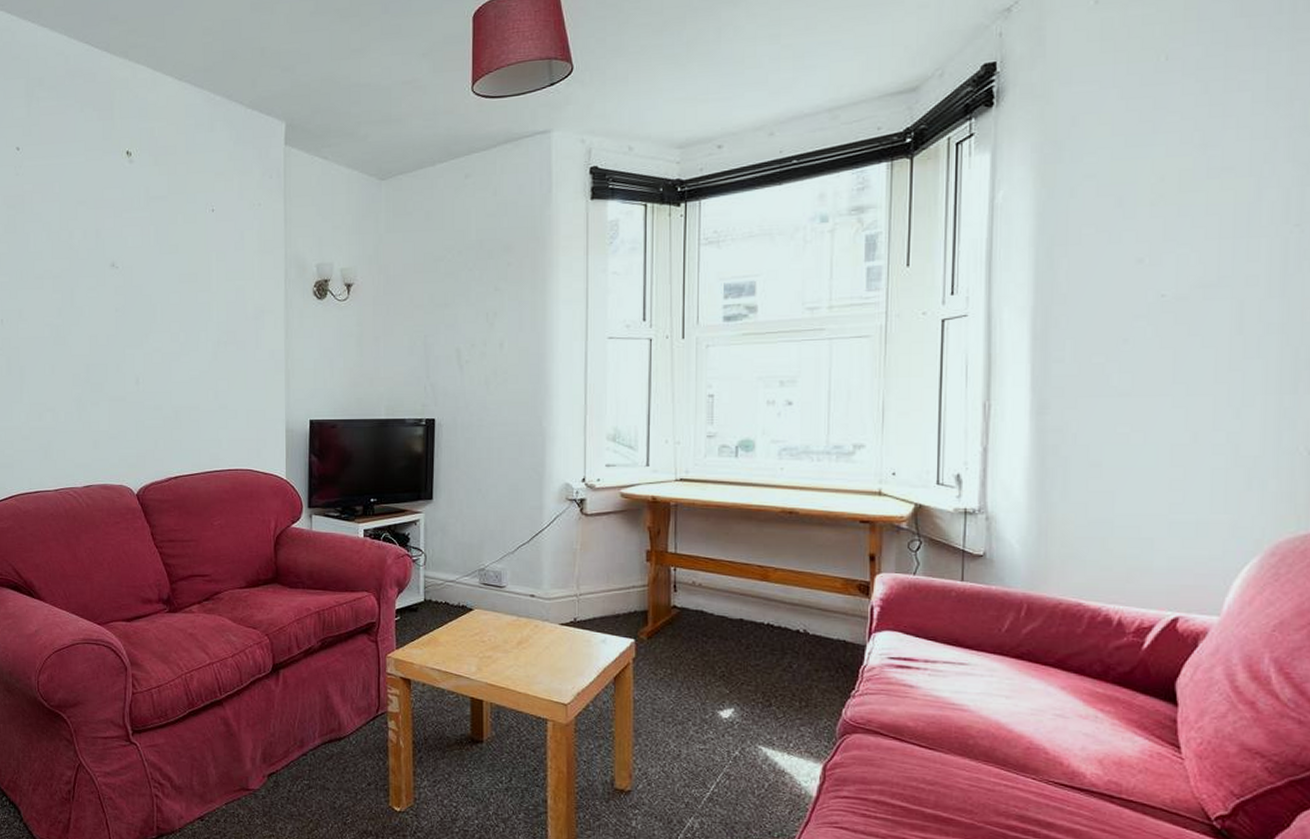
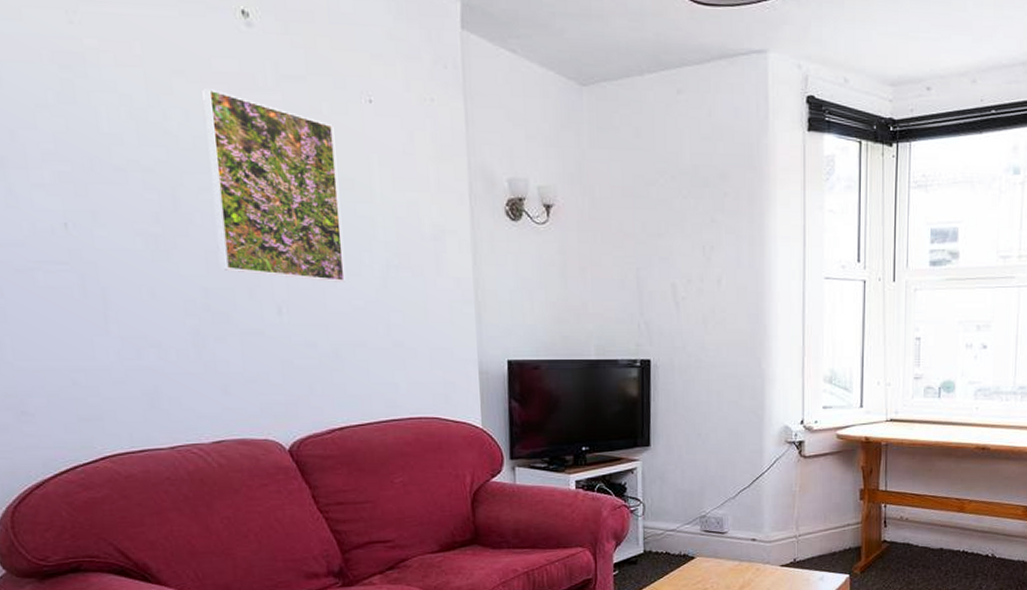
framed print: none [96,212,187,357] -> present [202,89,346,282]

